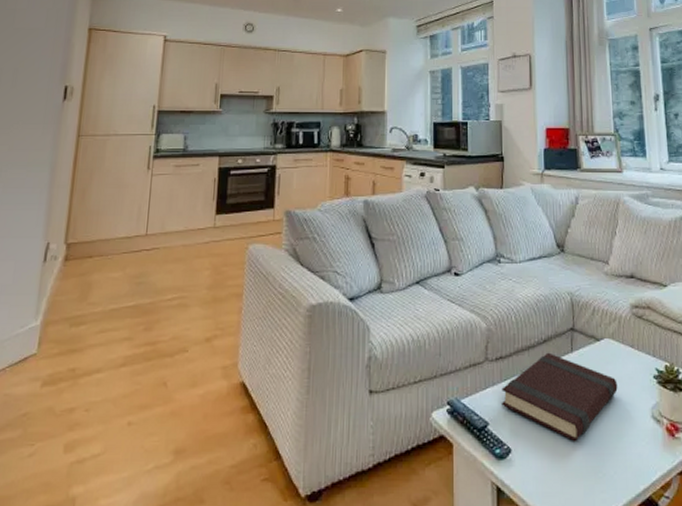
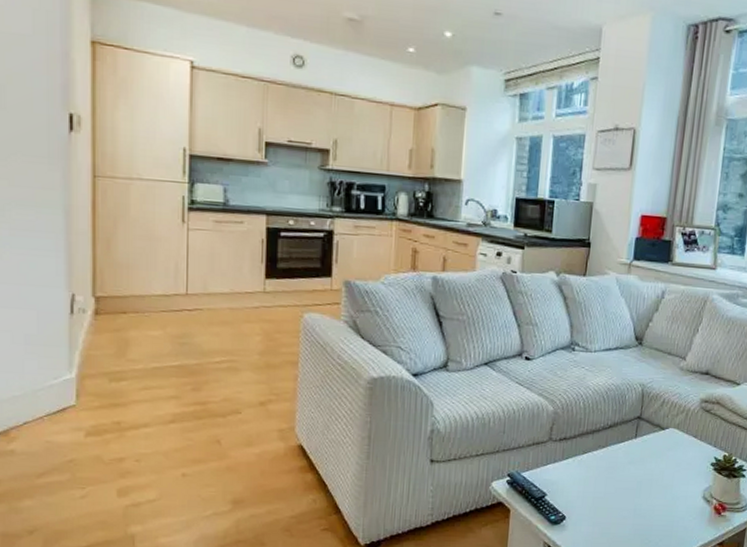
book: present [501,352,618,442] -> none [561,437,676,514]

